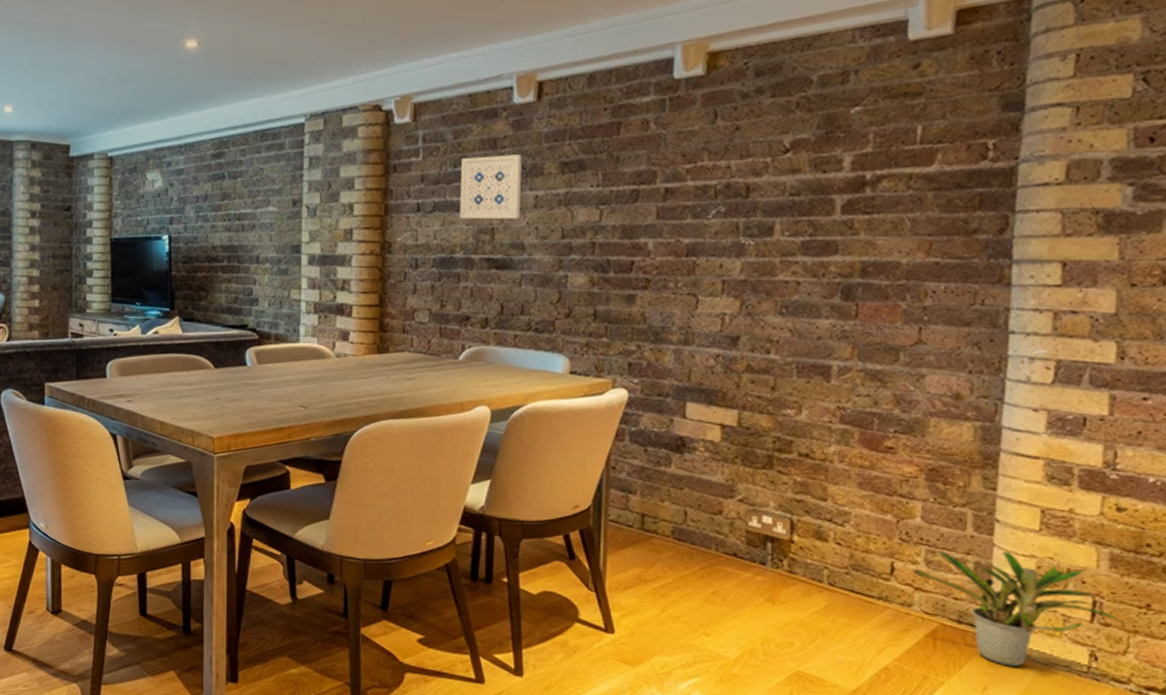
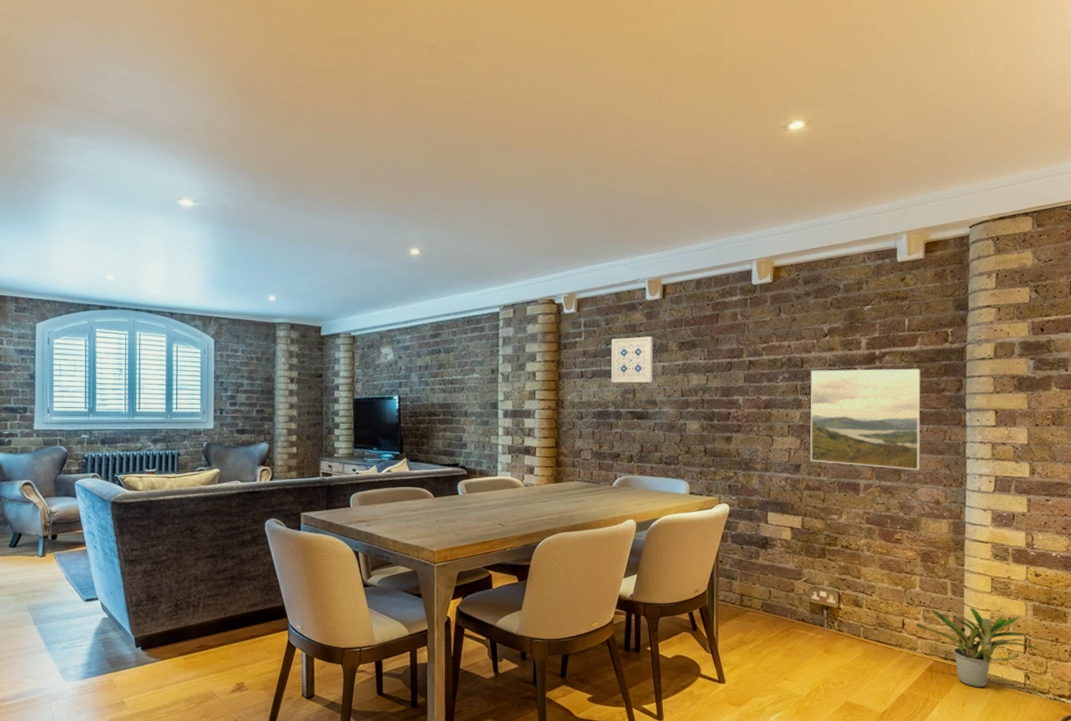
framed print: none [754,199,939,349] -> present [810,368,921,471]

